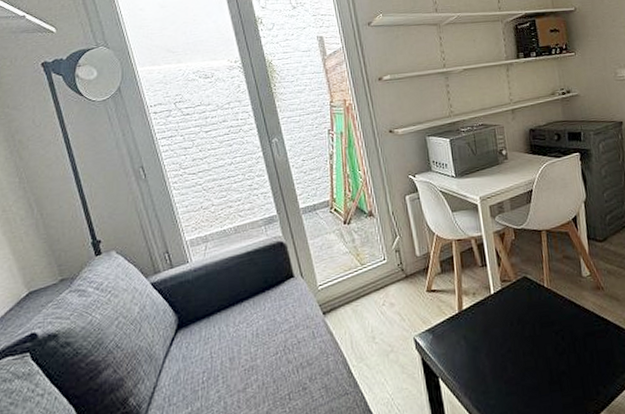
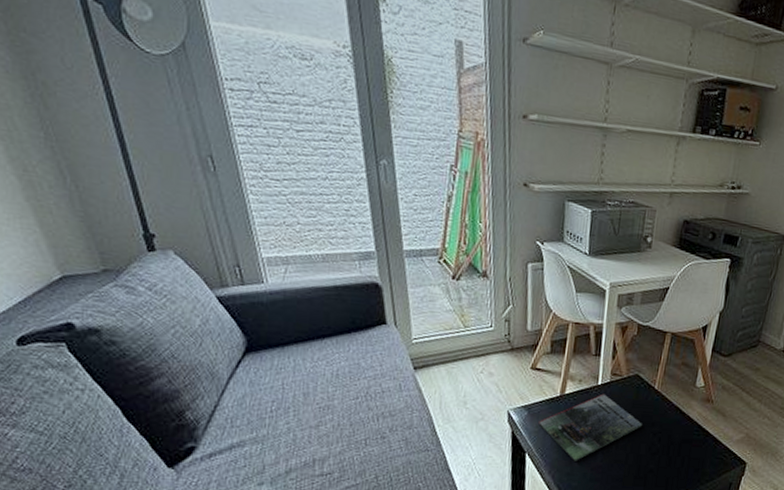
magazine: none [444,302,542,377] -> present [538,394,642,461]

